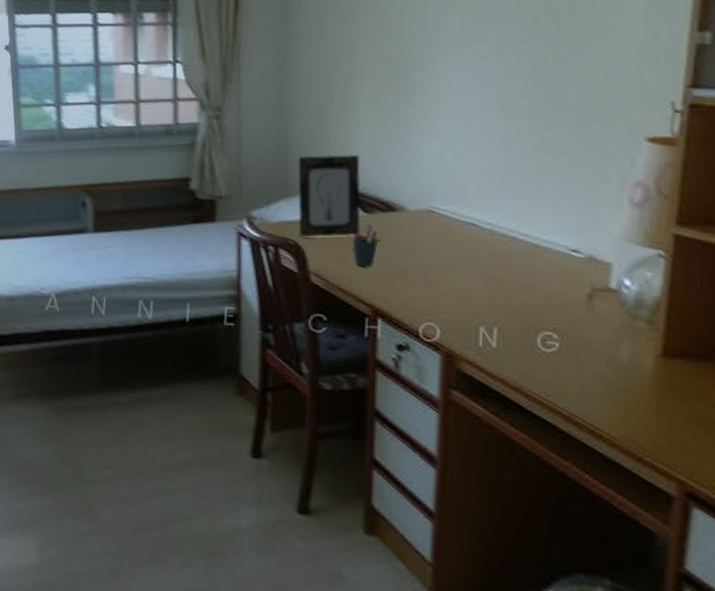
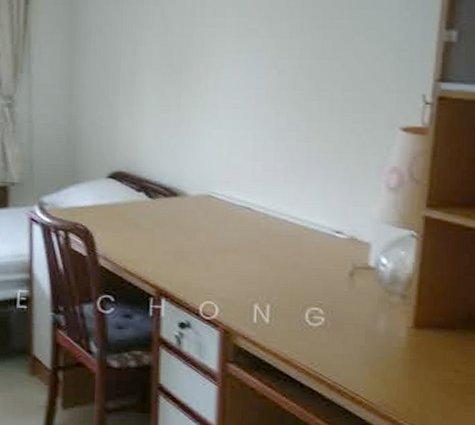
picture frame: present [297,154,361,238] -> none [86,142,146,223]
pen holder: present [352,224,378,268] -> none [137,208,161,250]

